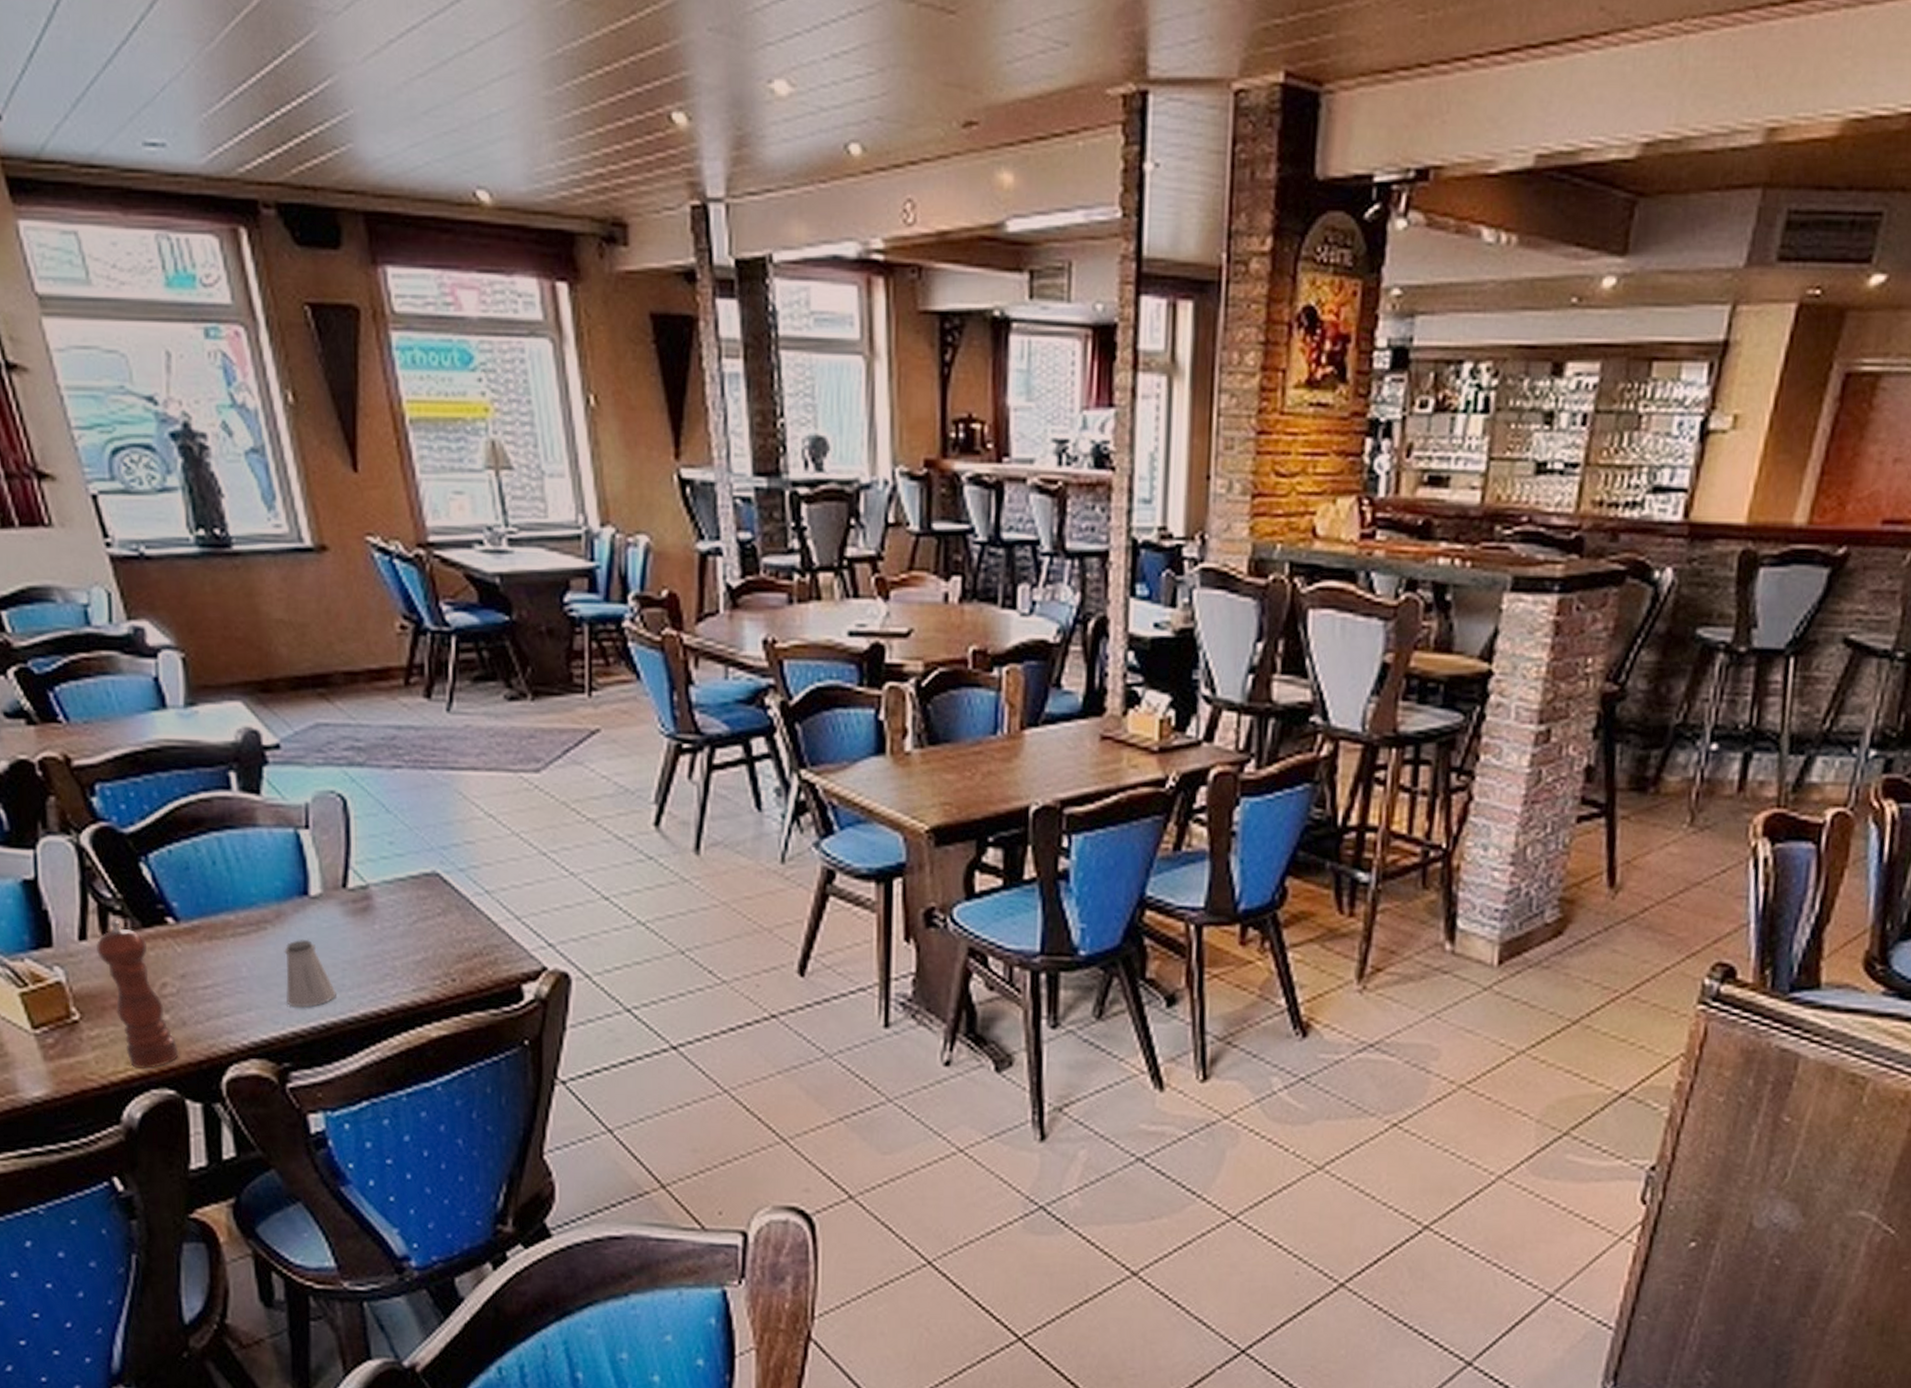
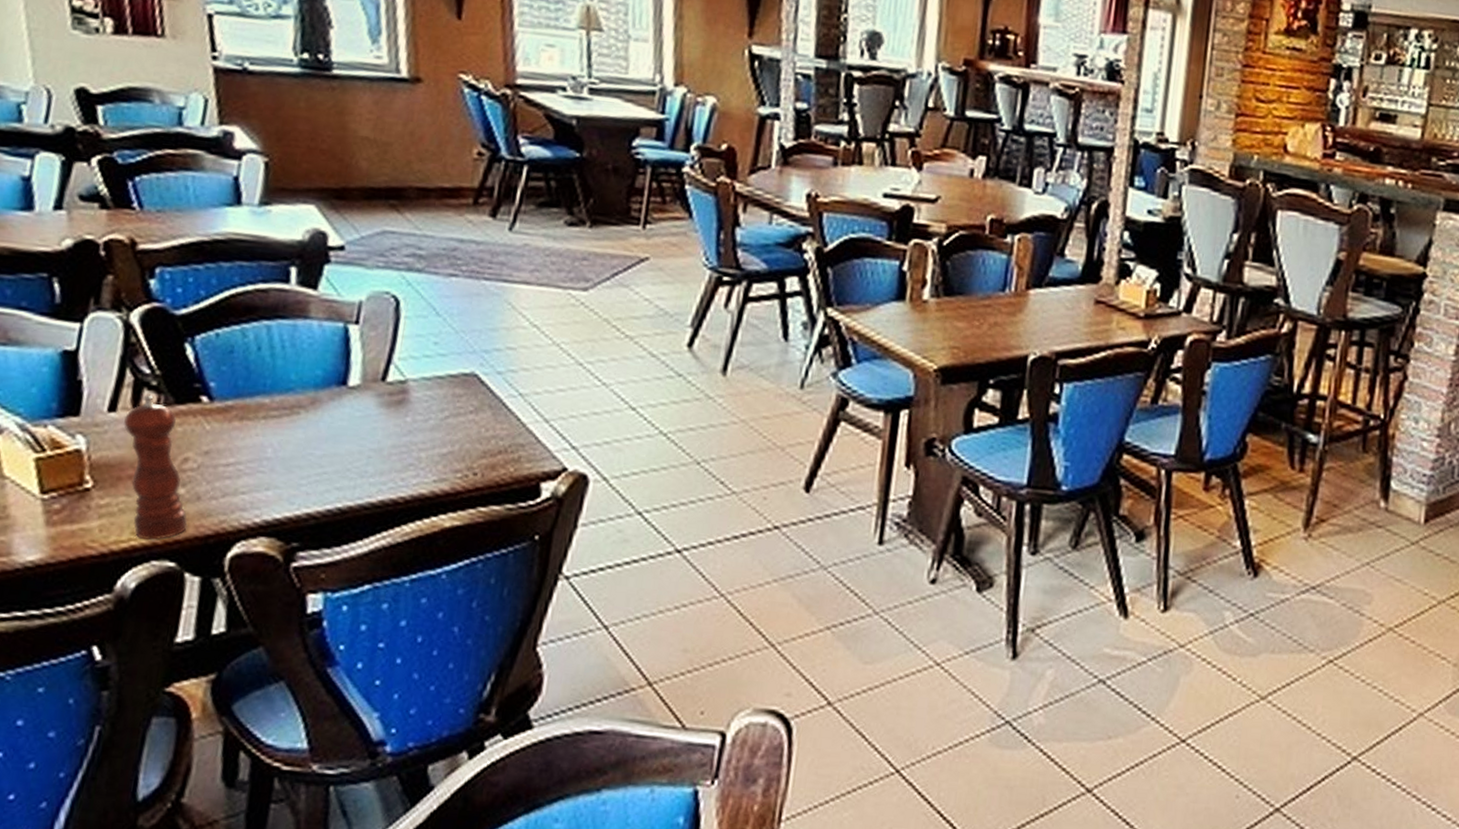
saltshaker: present [284,939,336,1008] -> none [306,425,358,491]

